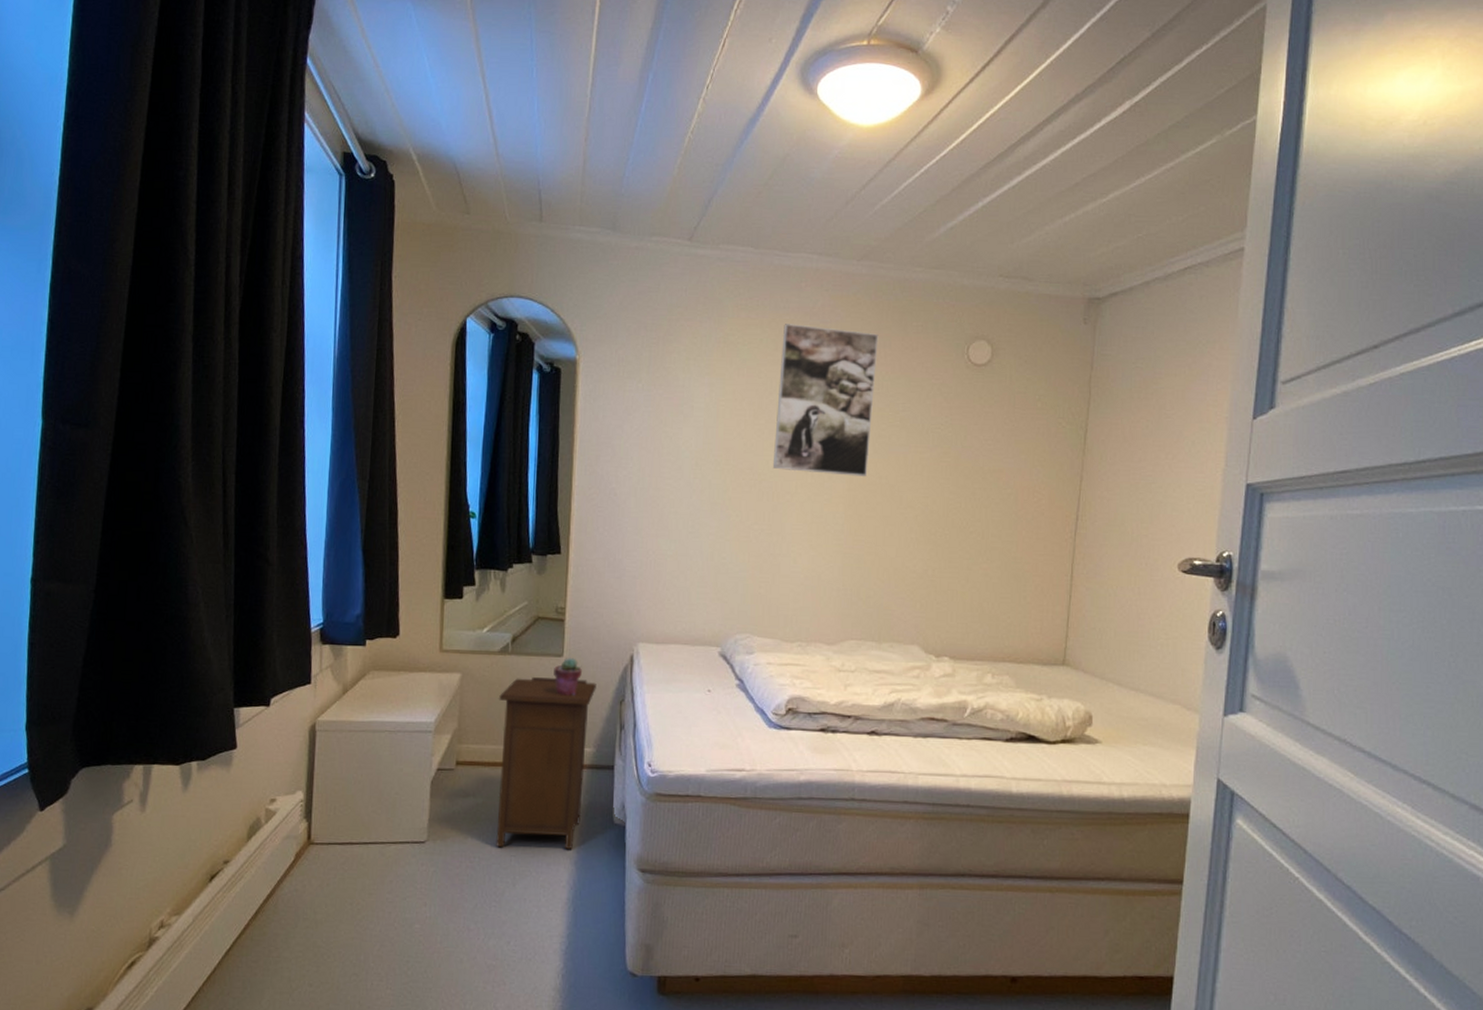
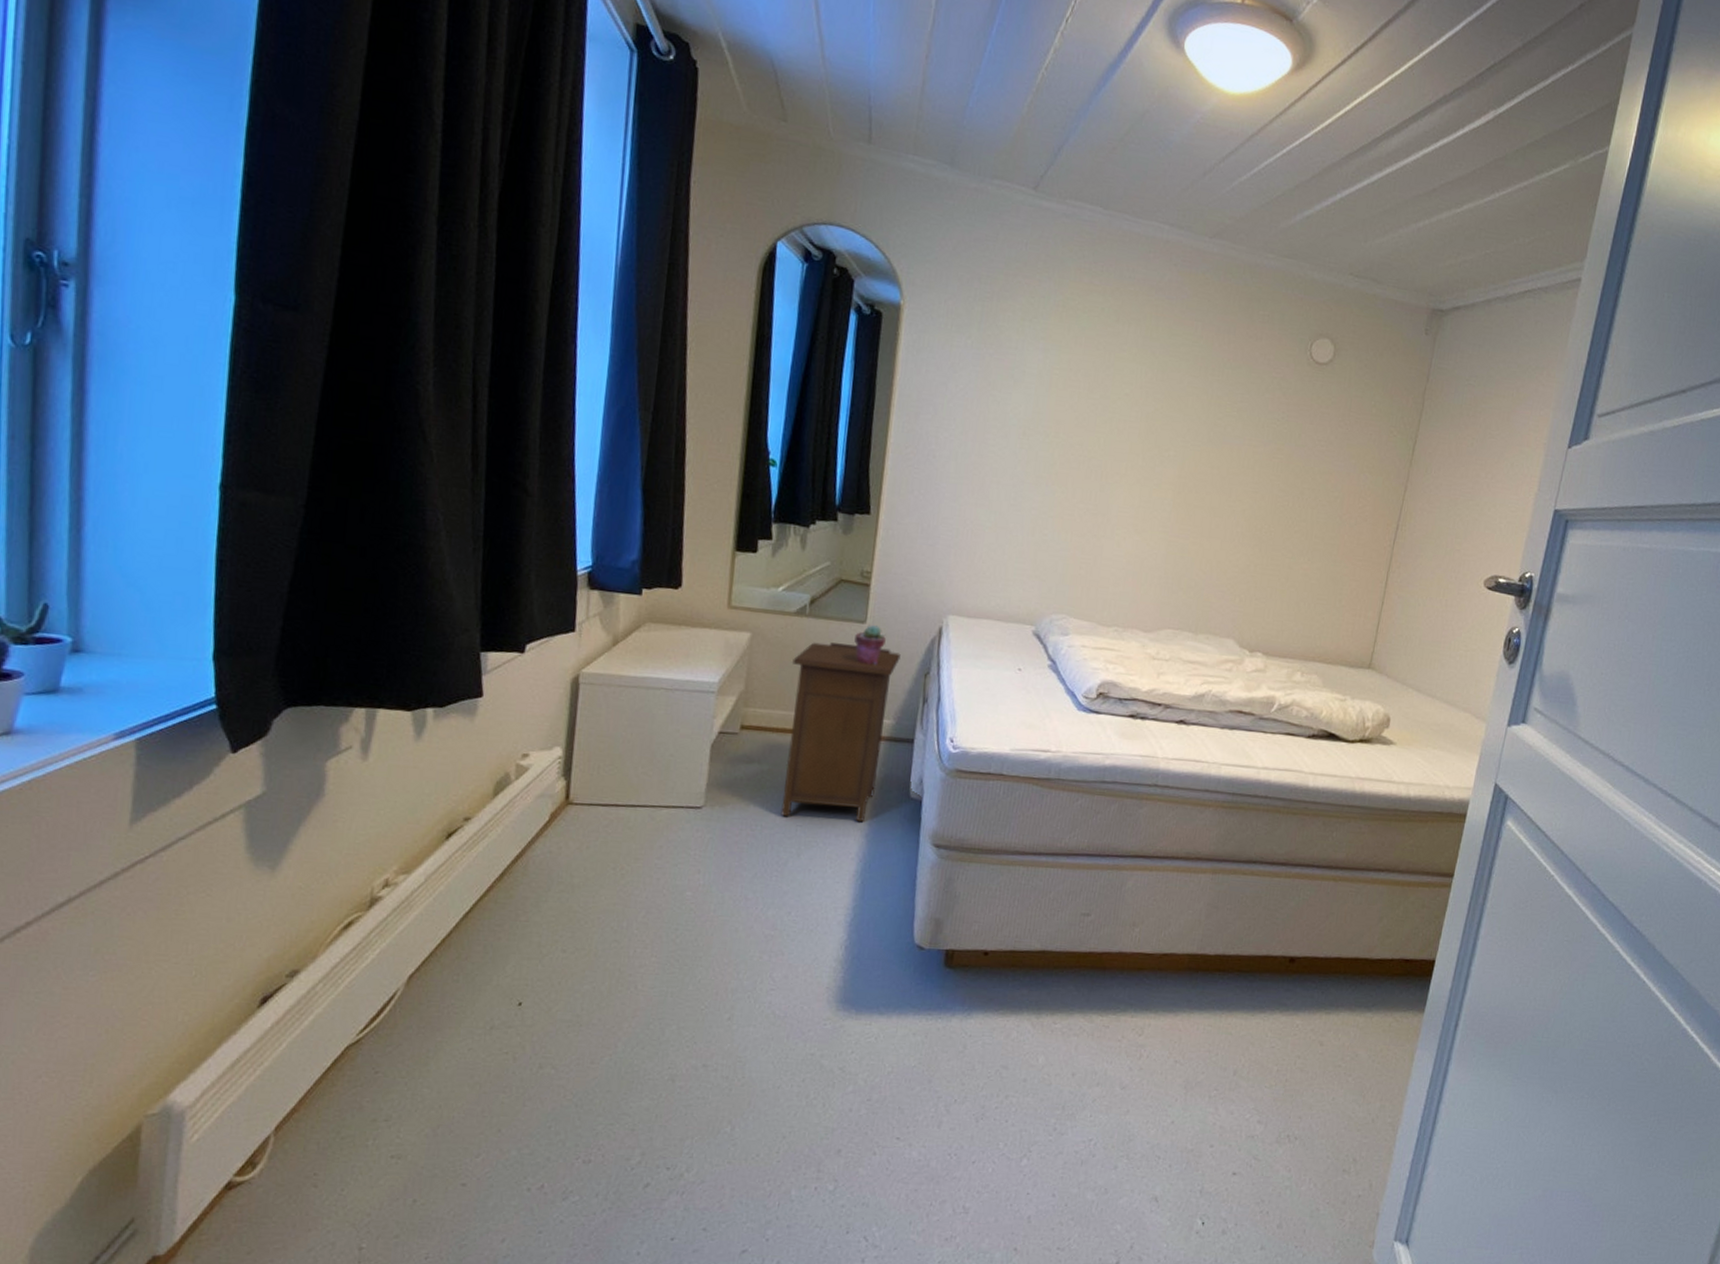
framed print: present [772,324,879,476] -> none [1103,295,1224,465]

